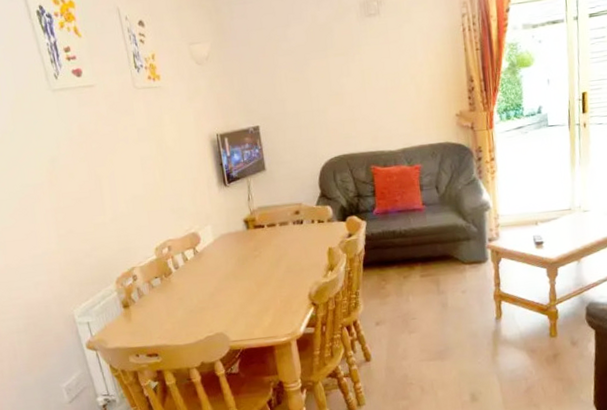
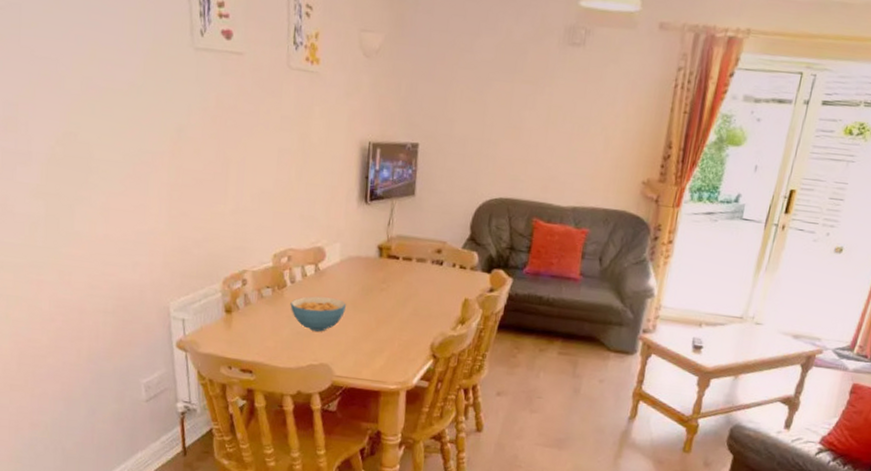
cereal bowl: none [178,273,228,307] -> present [290,296,347,332]

